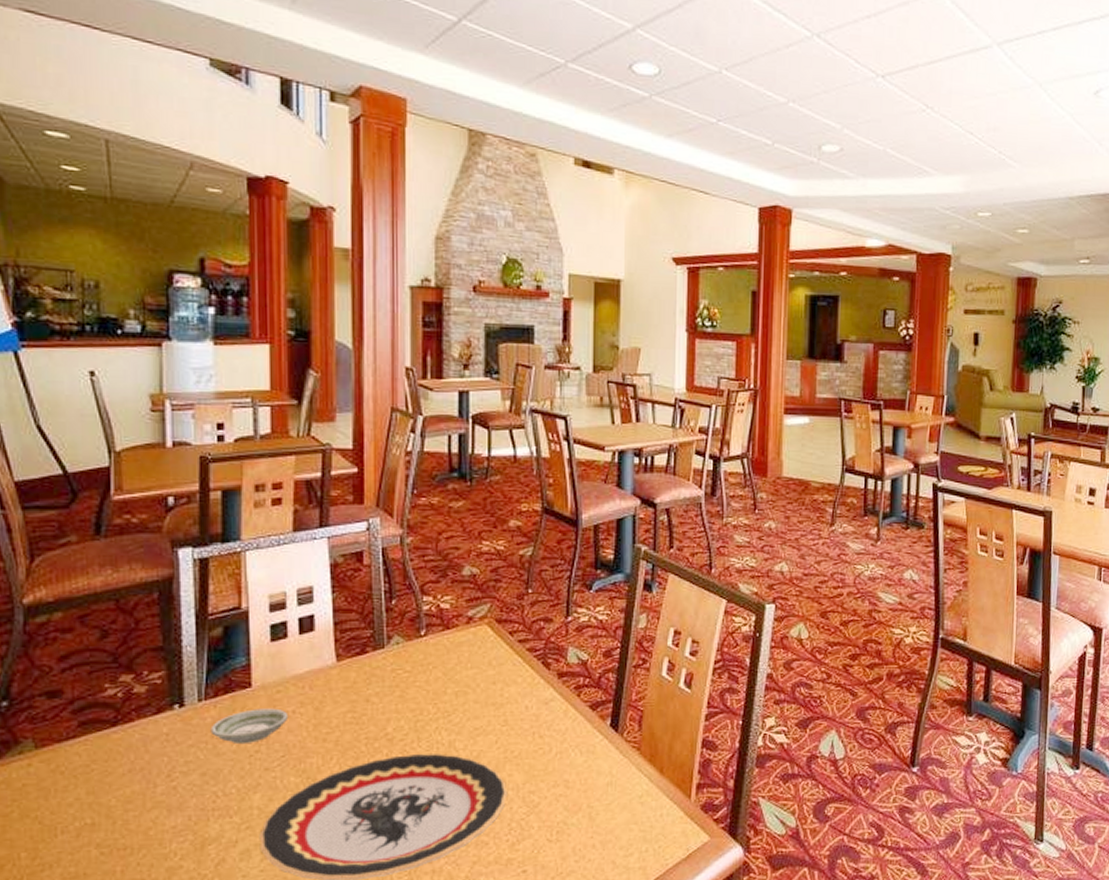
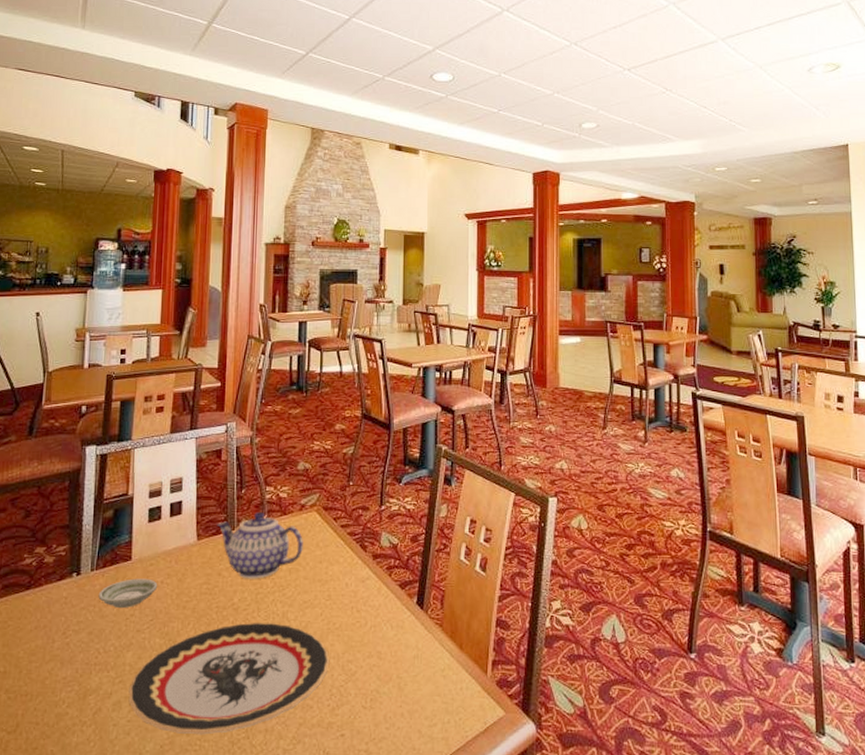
teapot: none [361,625,472,705] -> present [217,511,303,579]

